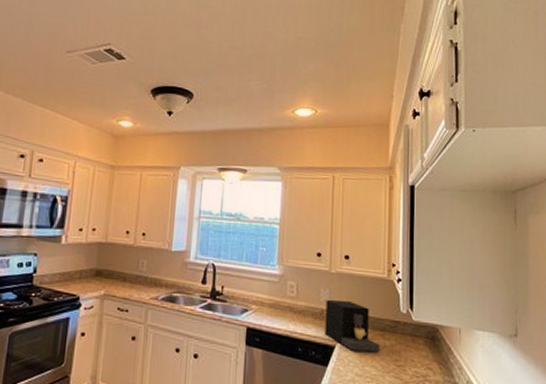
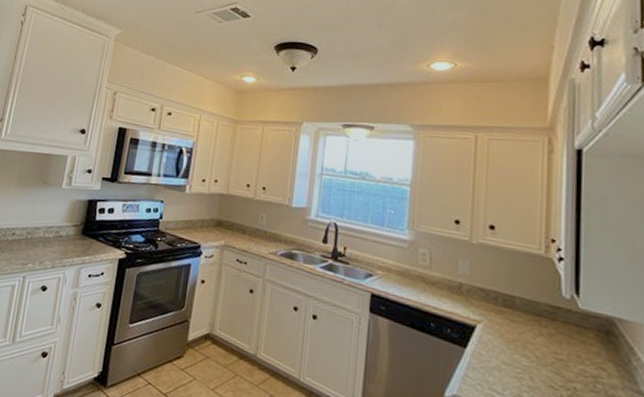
coffee maker: present [325,299,380,352] -> none [463,272,535,340]

